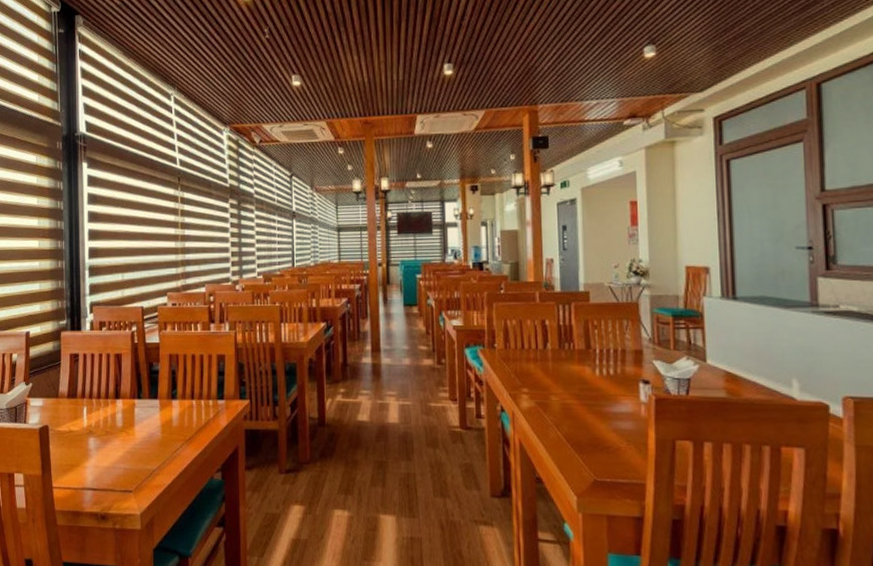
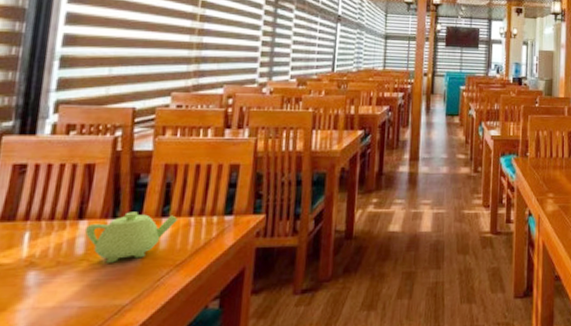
teapot: none [121,394,184,435] -> present [85,211,179,263]

